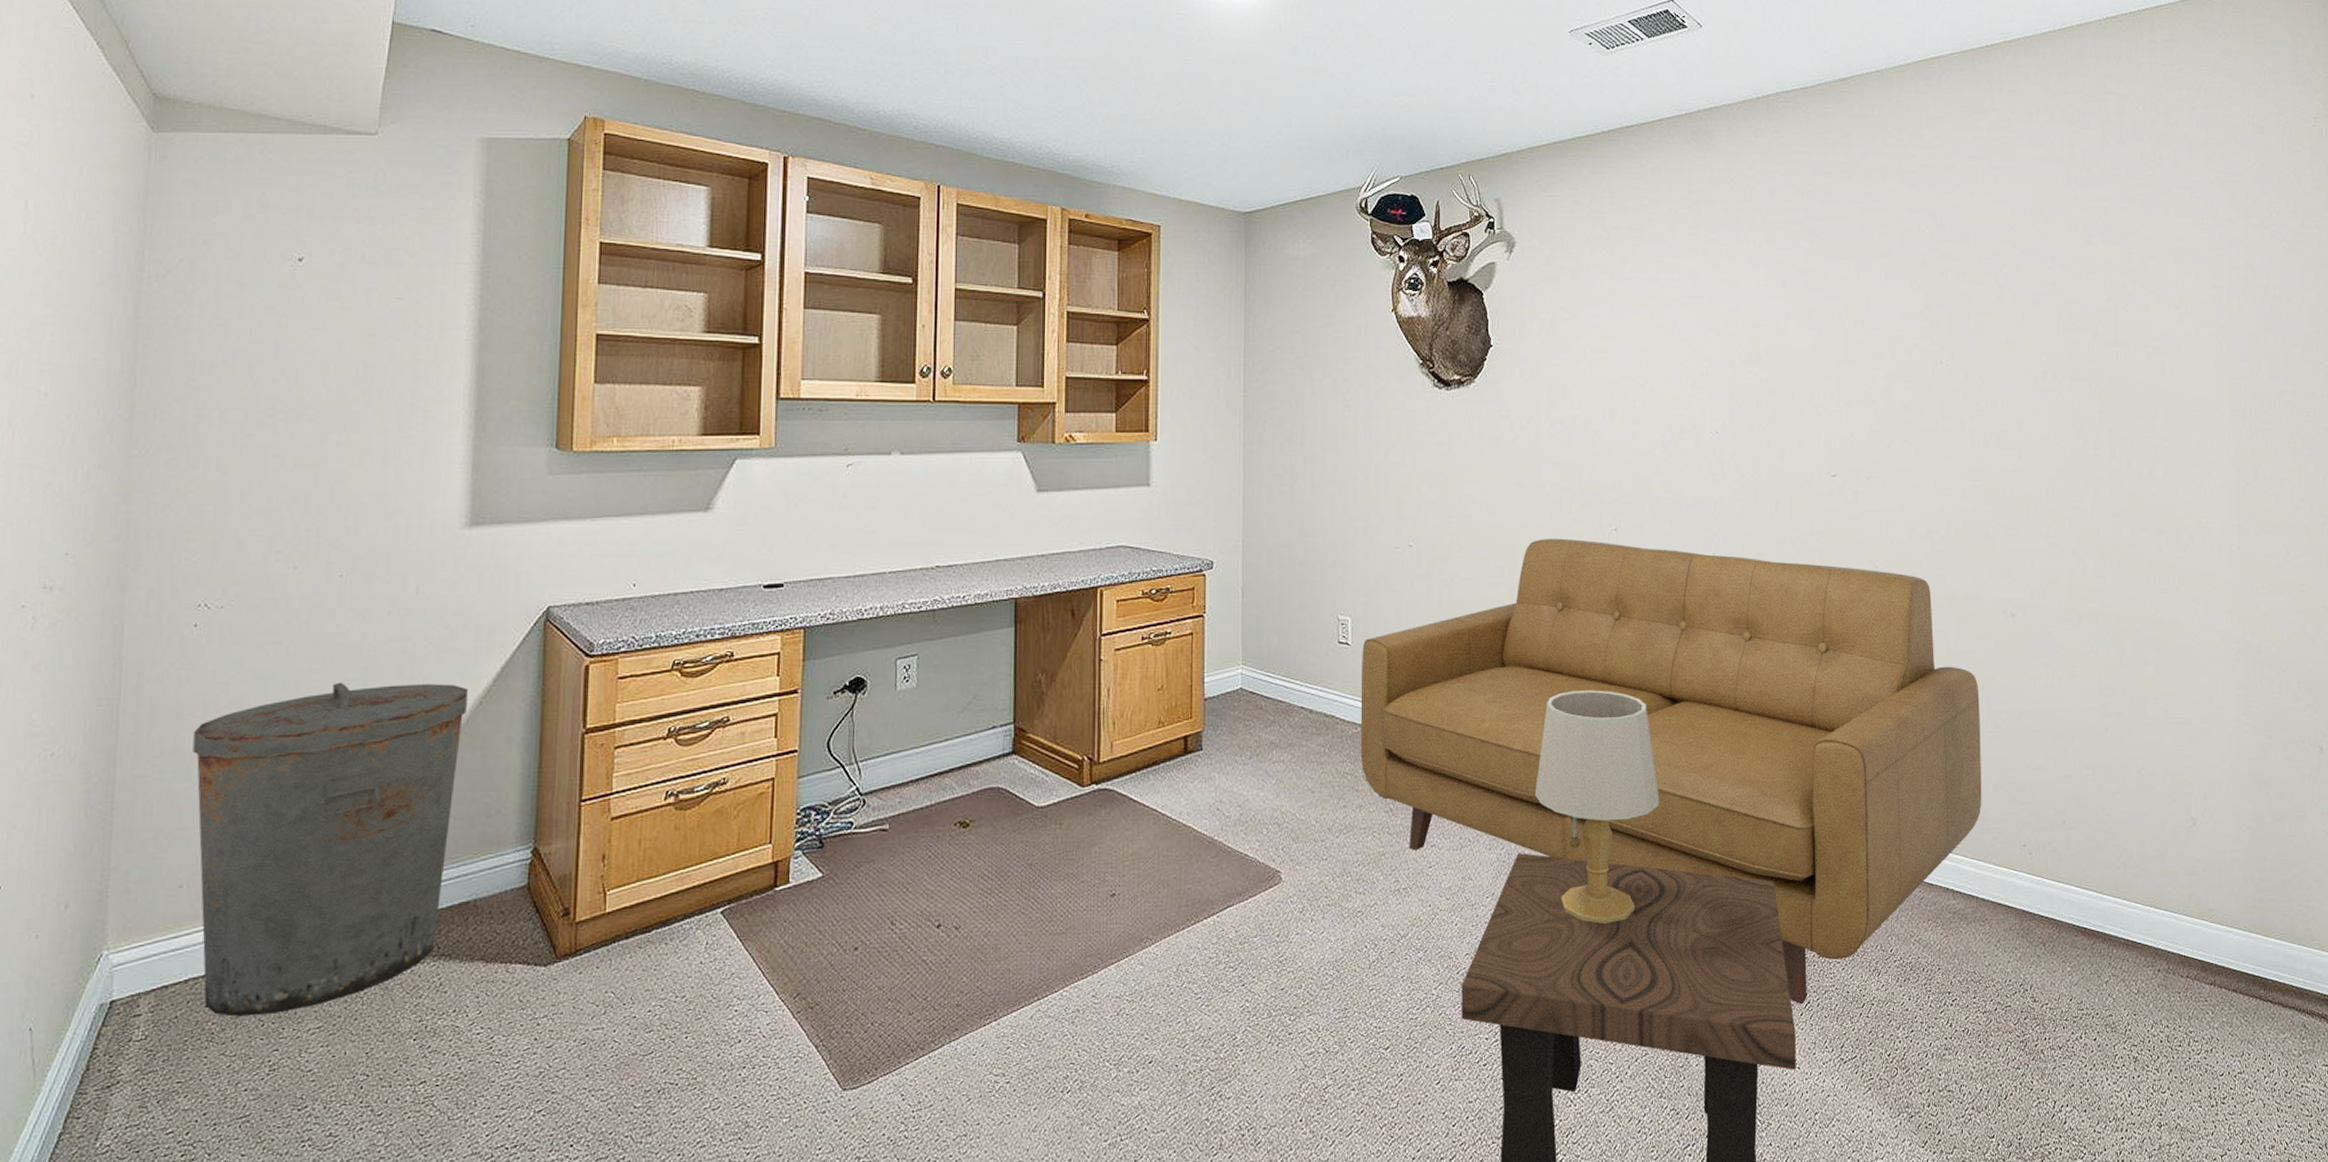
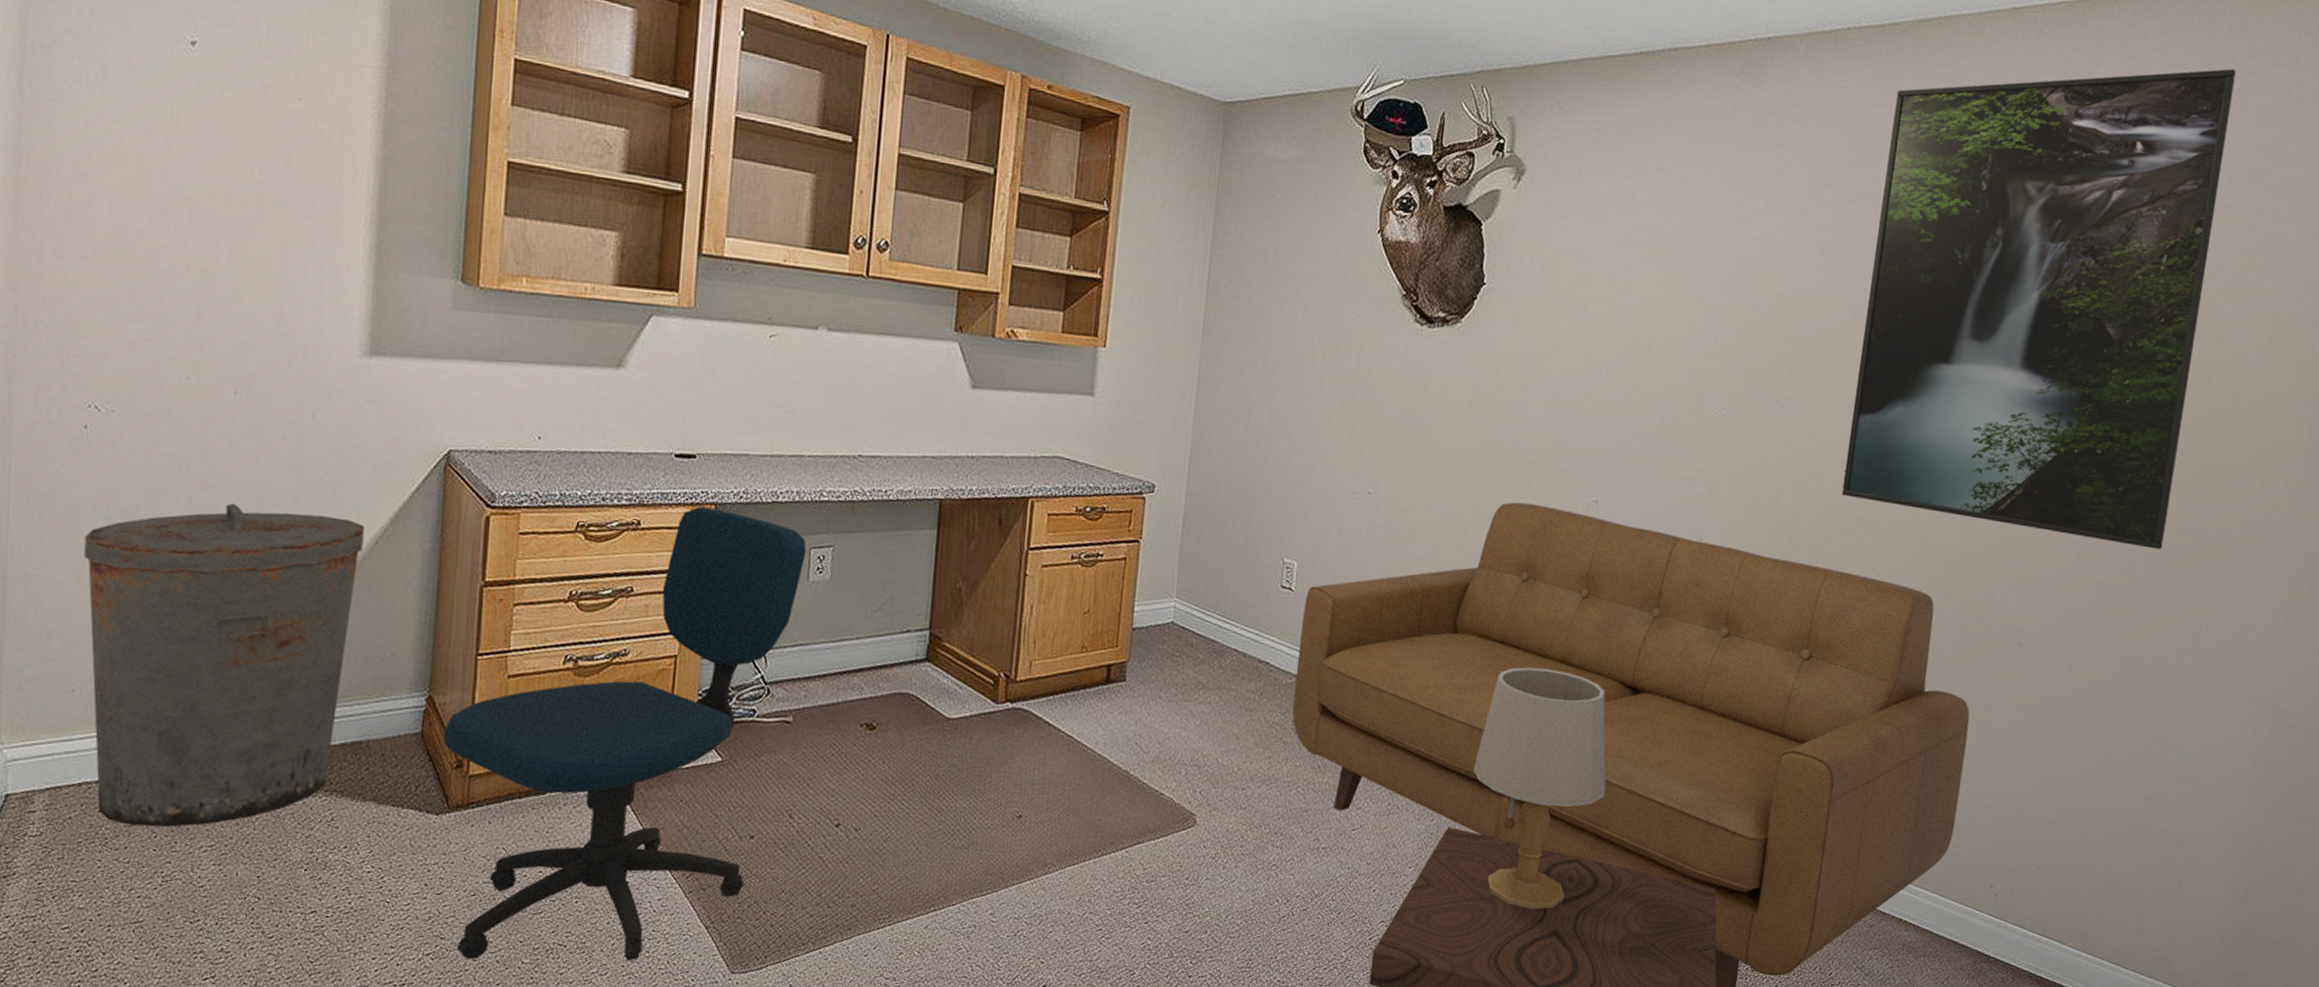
office chair: none [549,632,893,1111] -> present [443,507,807,962]
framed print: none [1827,93,2122,514] -> present [1841,68,2236,550]

